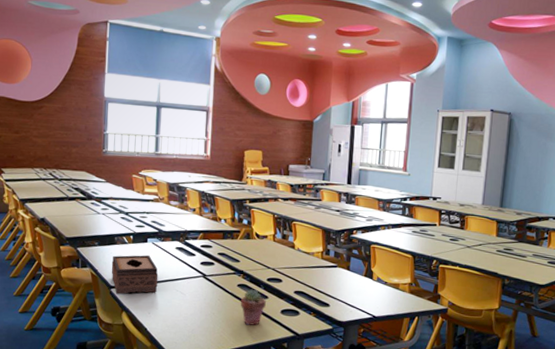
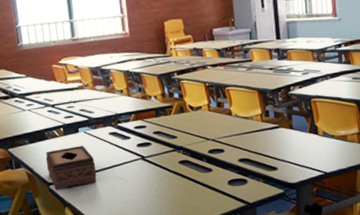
potted succulent: present [240,289,266,326] -> none [184,164,211,202]

